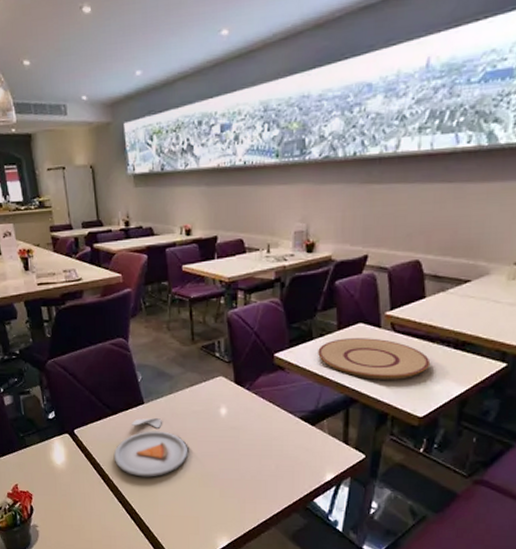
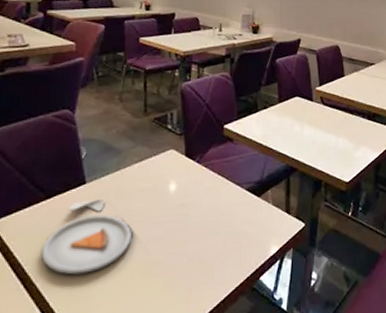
plate: present [318,338,431,380] -> none [263,110,352,149]

